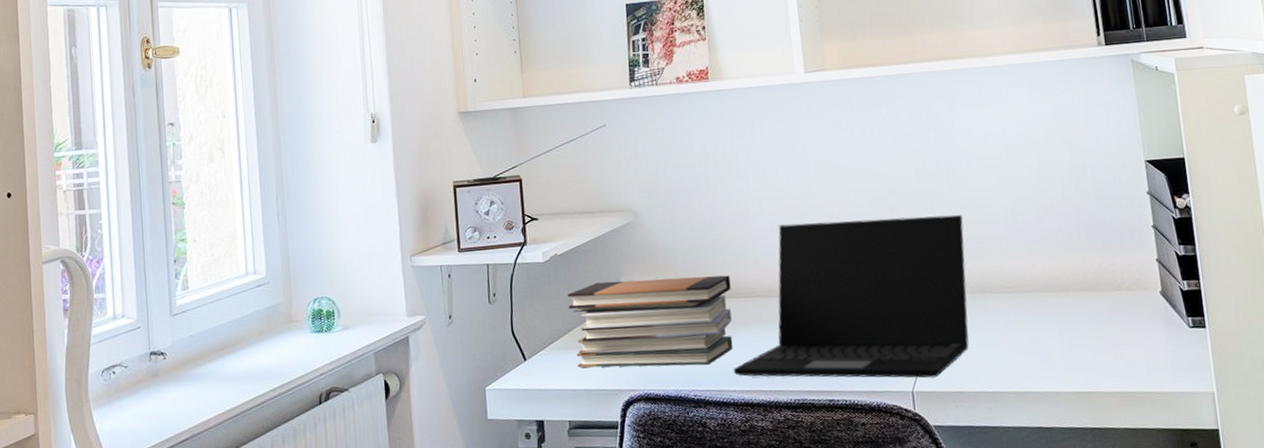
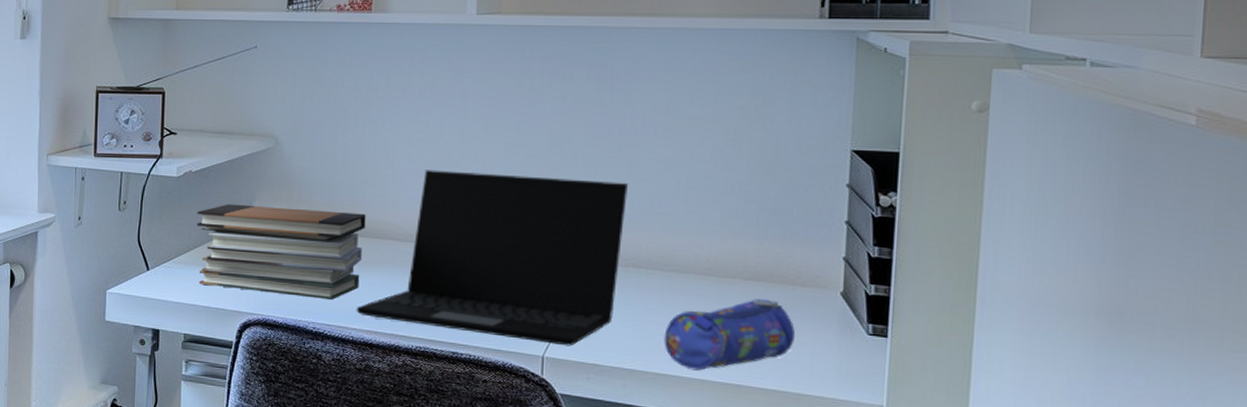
pencil case: none [1016,307,1129,384] -> present [664,299,795,371]

